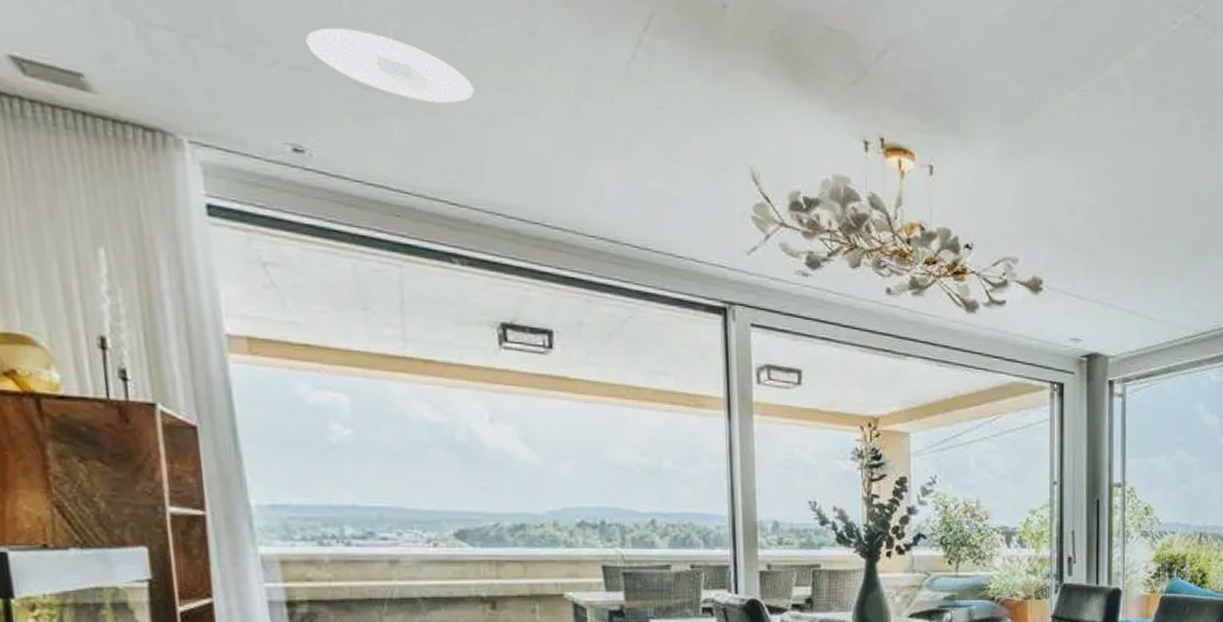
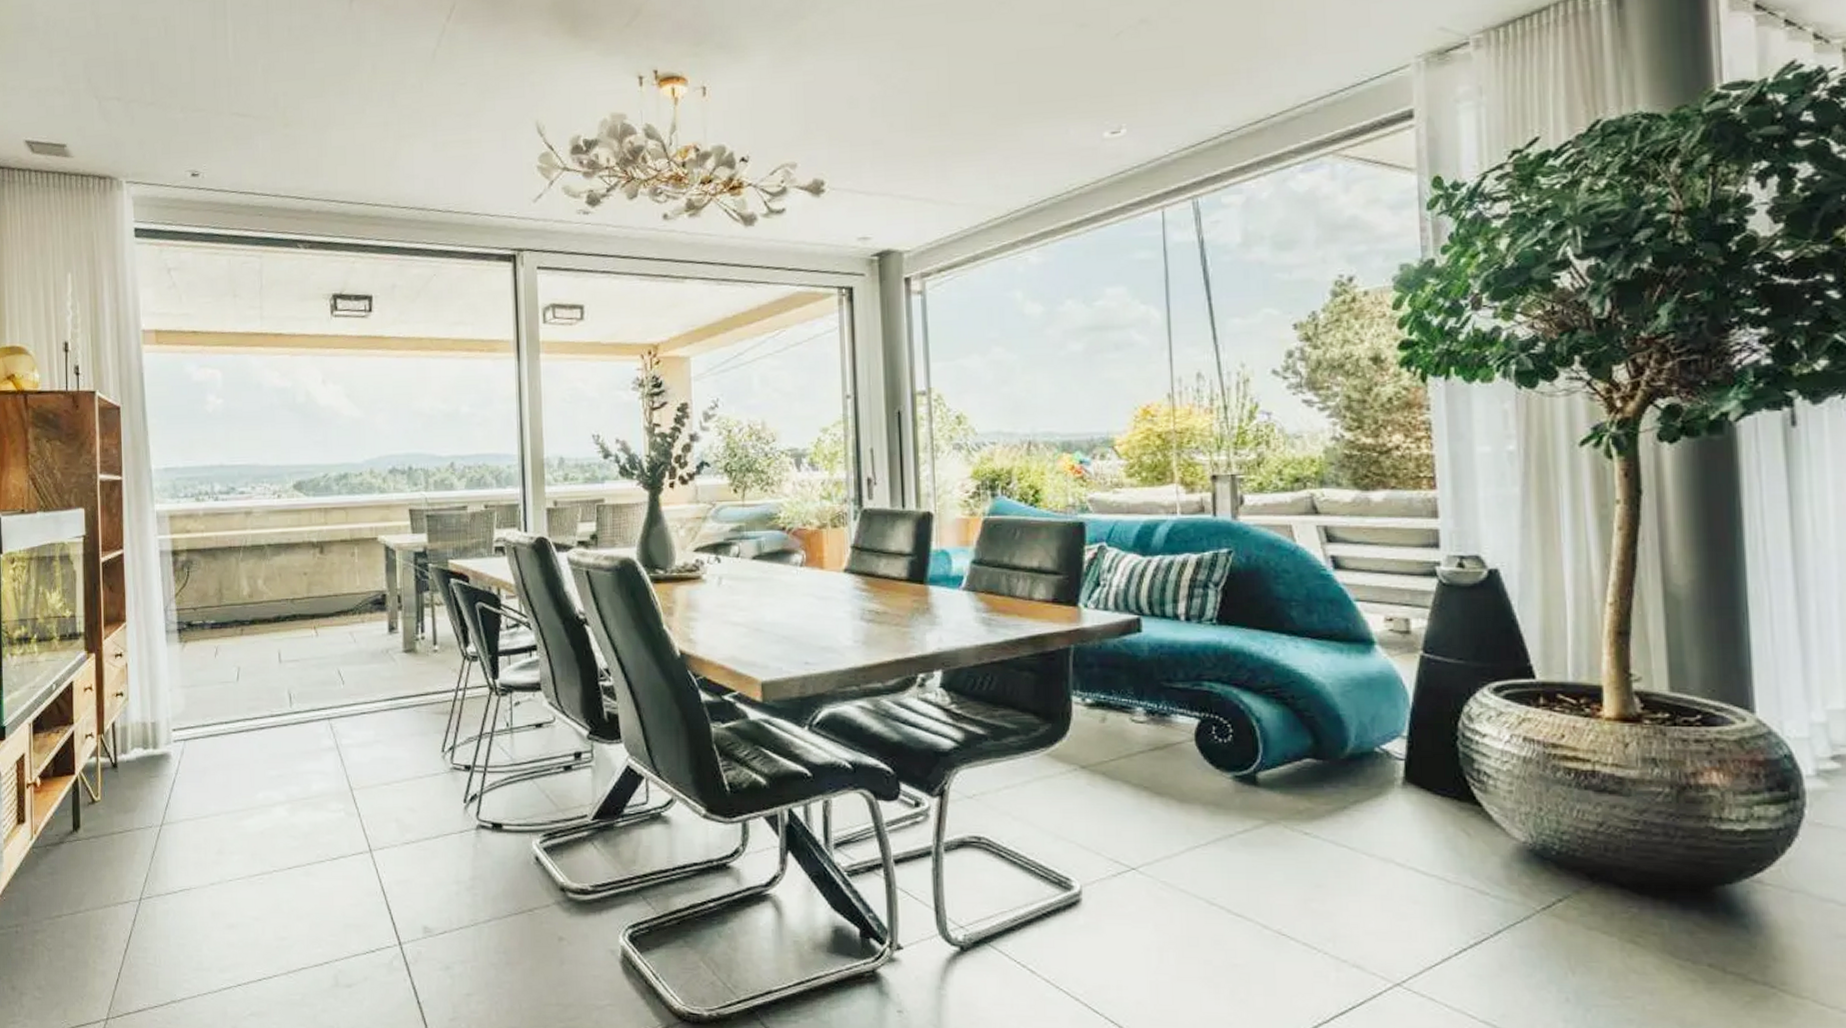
recessed light: present [306,27,474,104] -> none [203,70,317,118]

